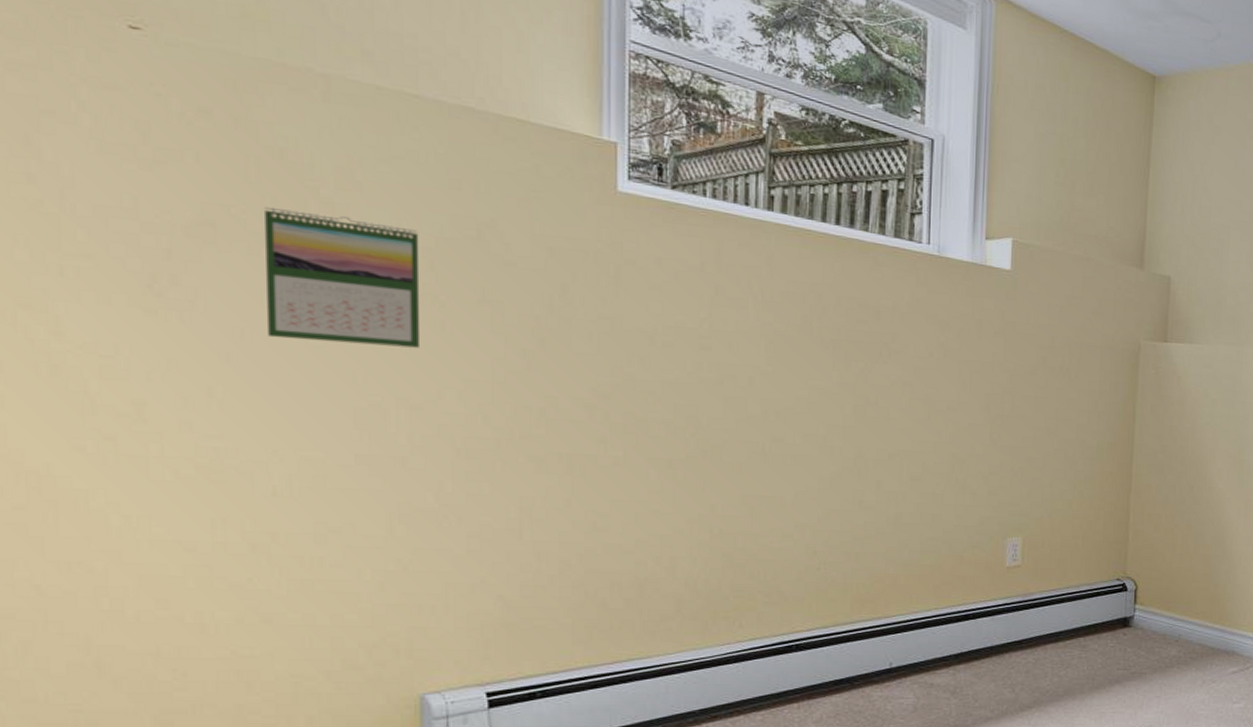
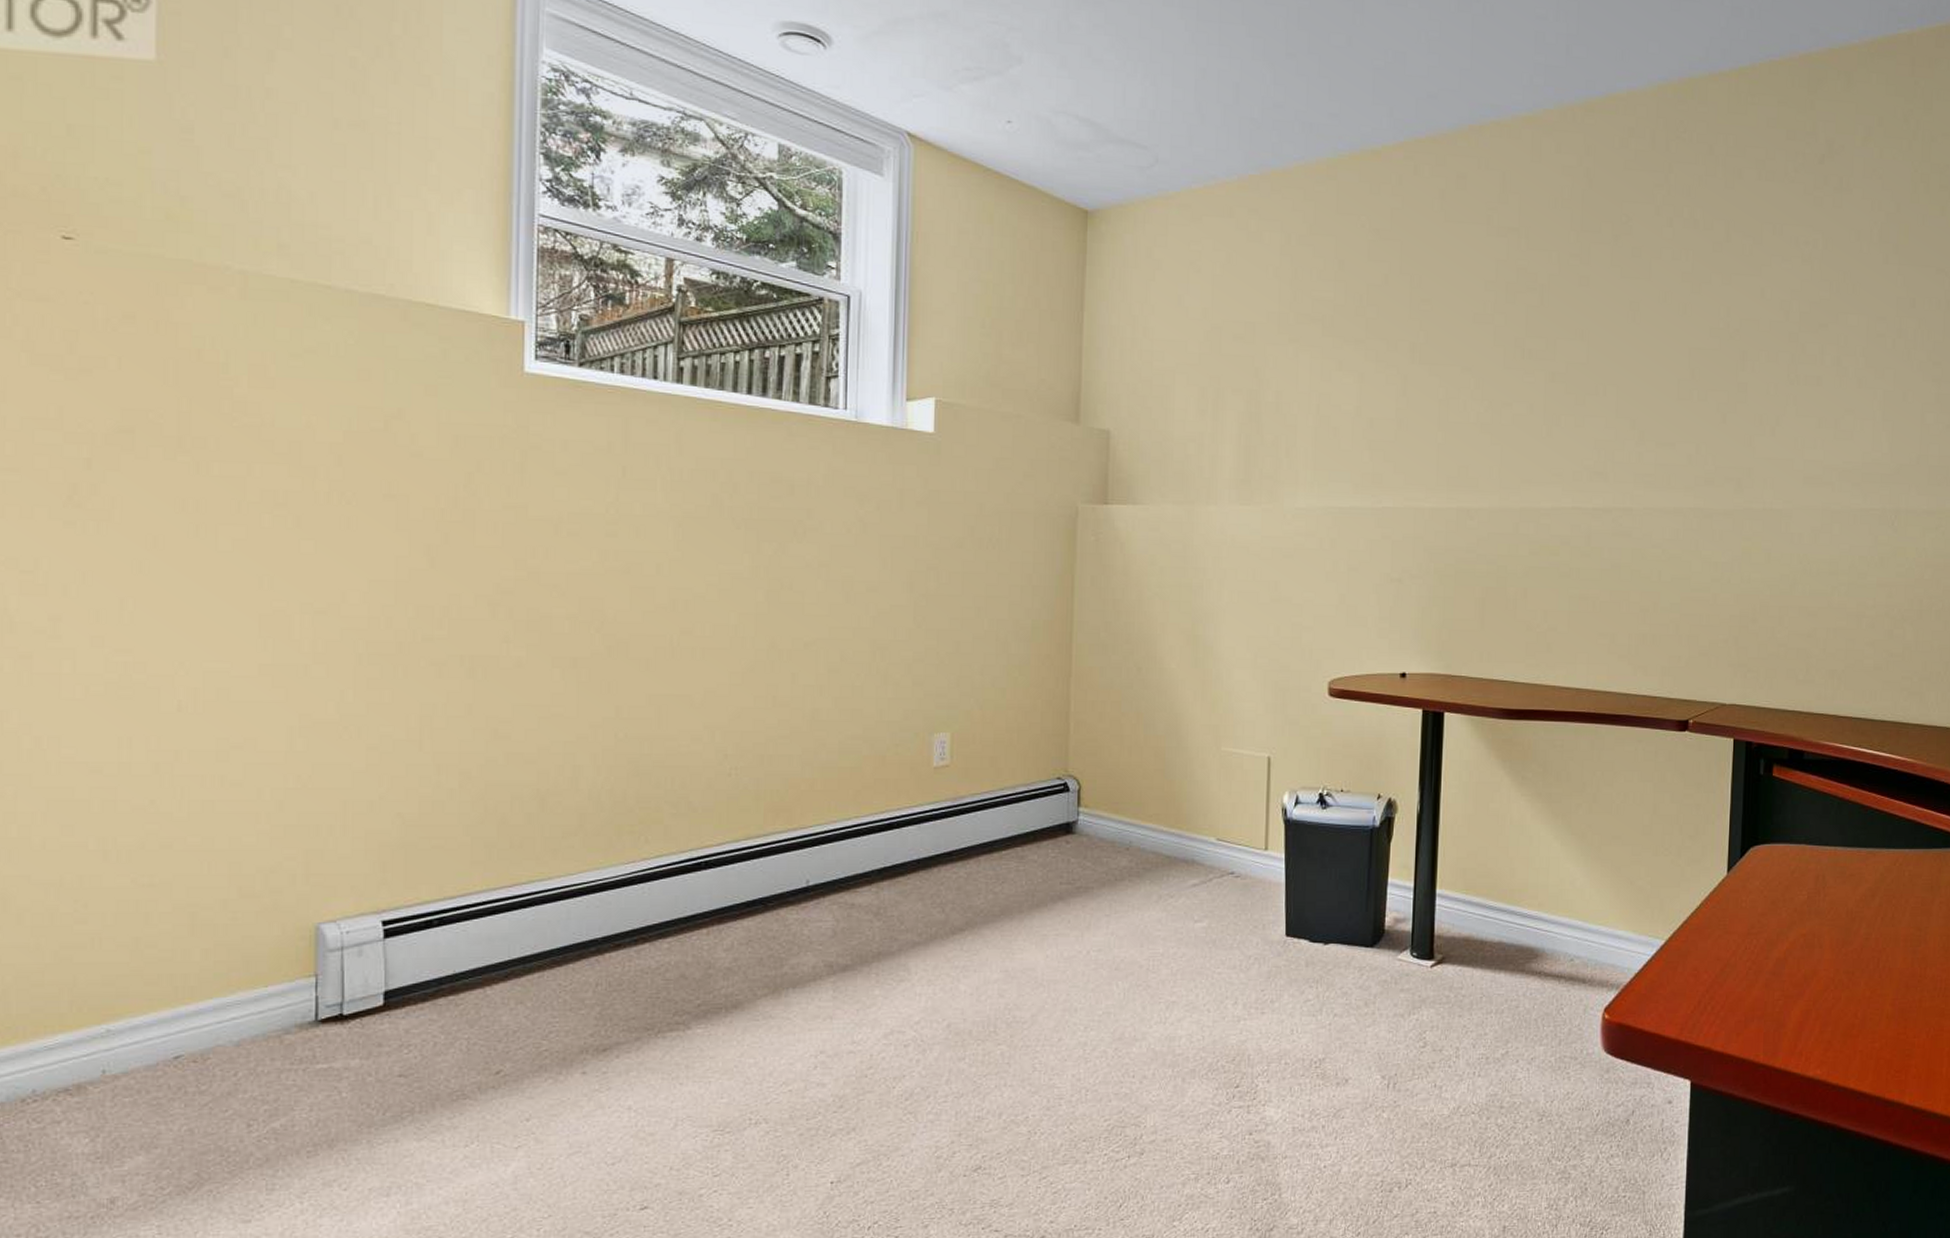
calendar: present [263,206,421,348] -> none [178,409,328,549]

